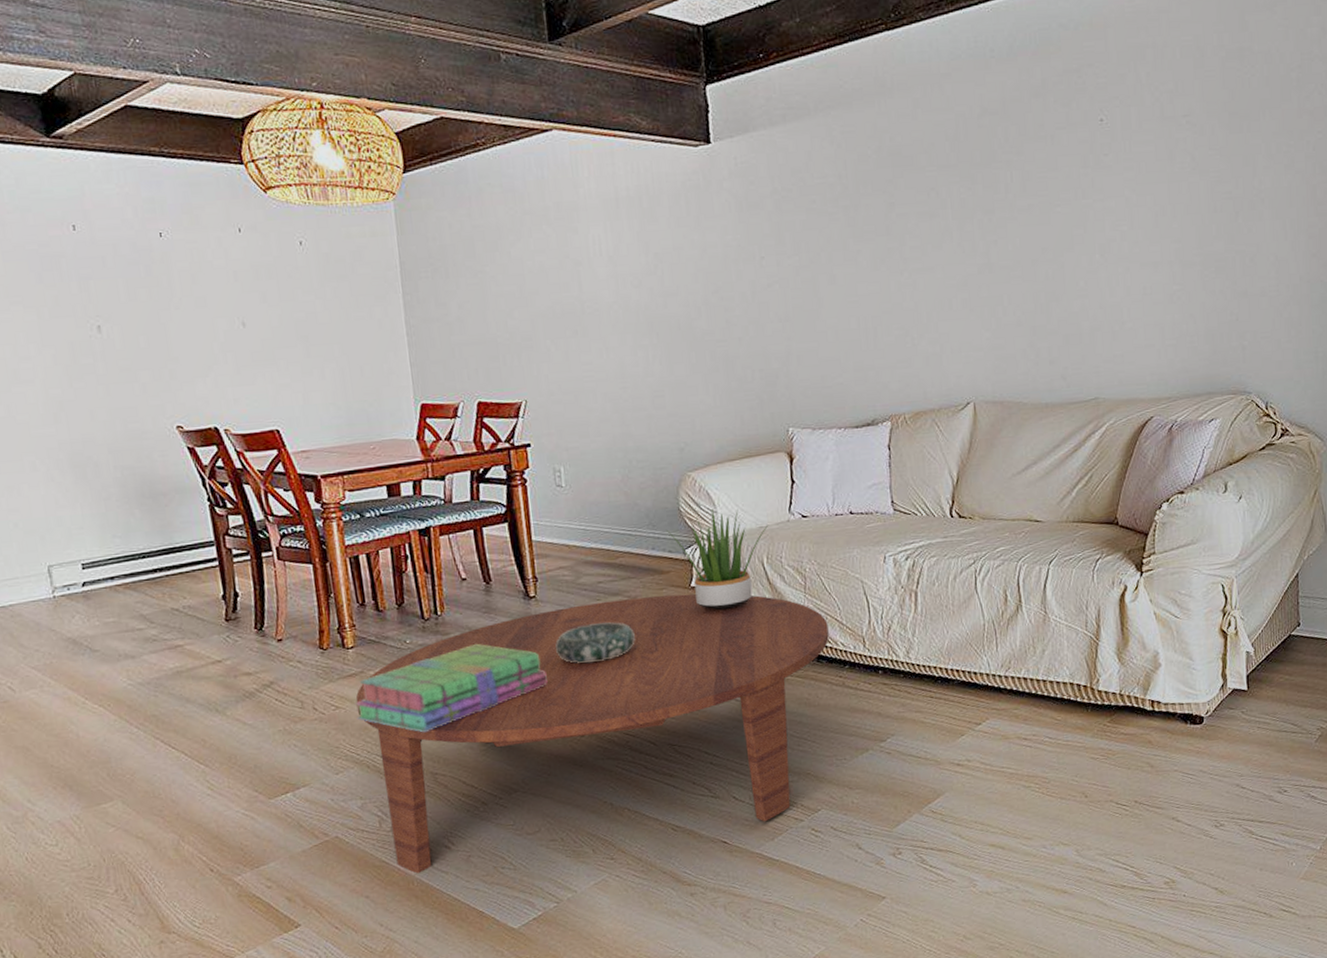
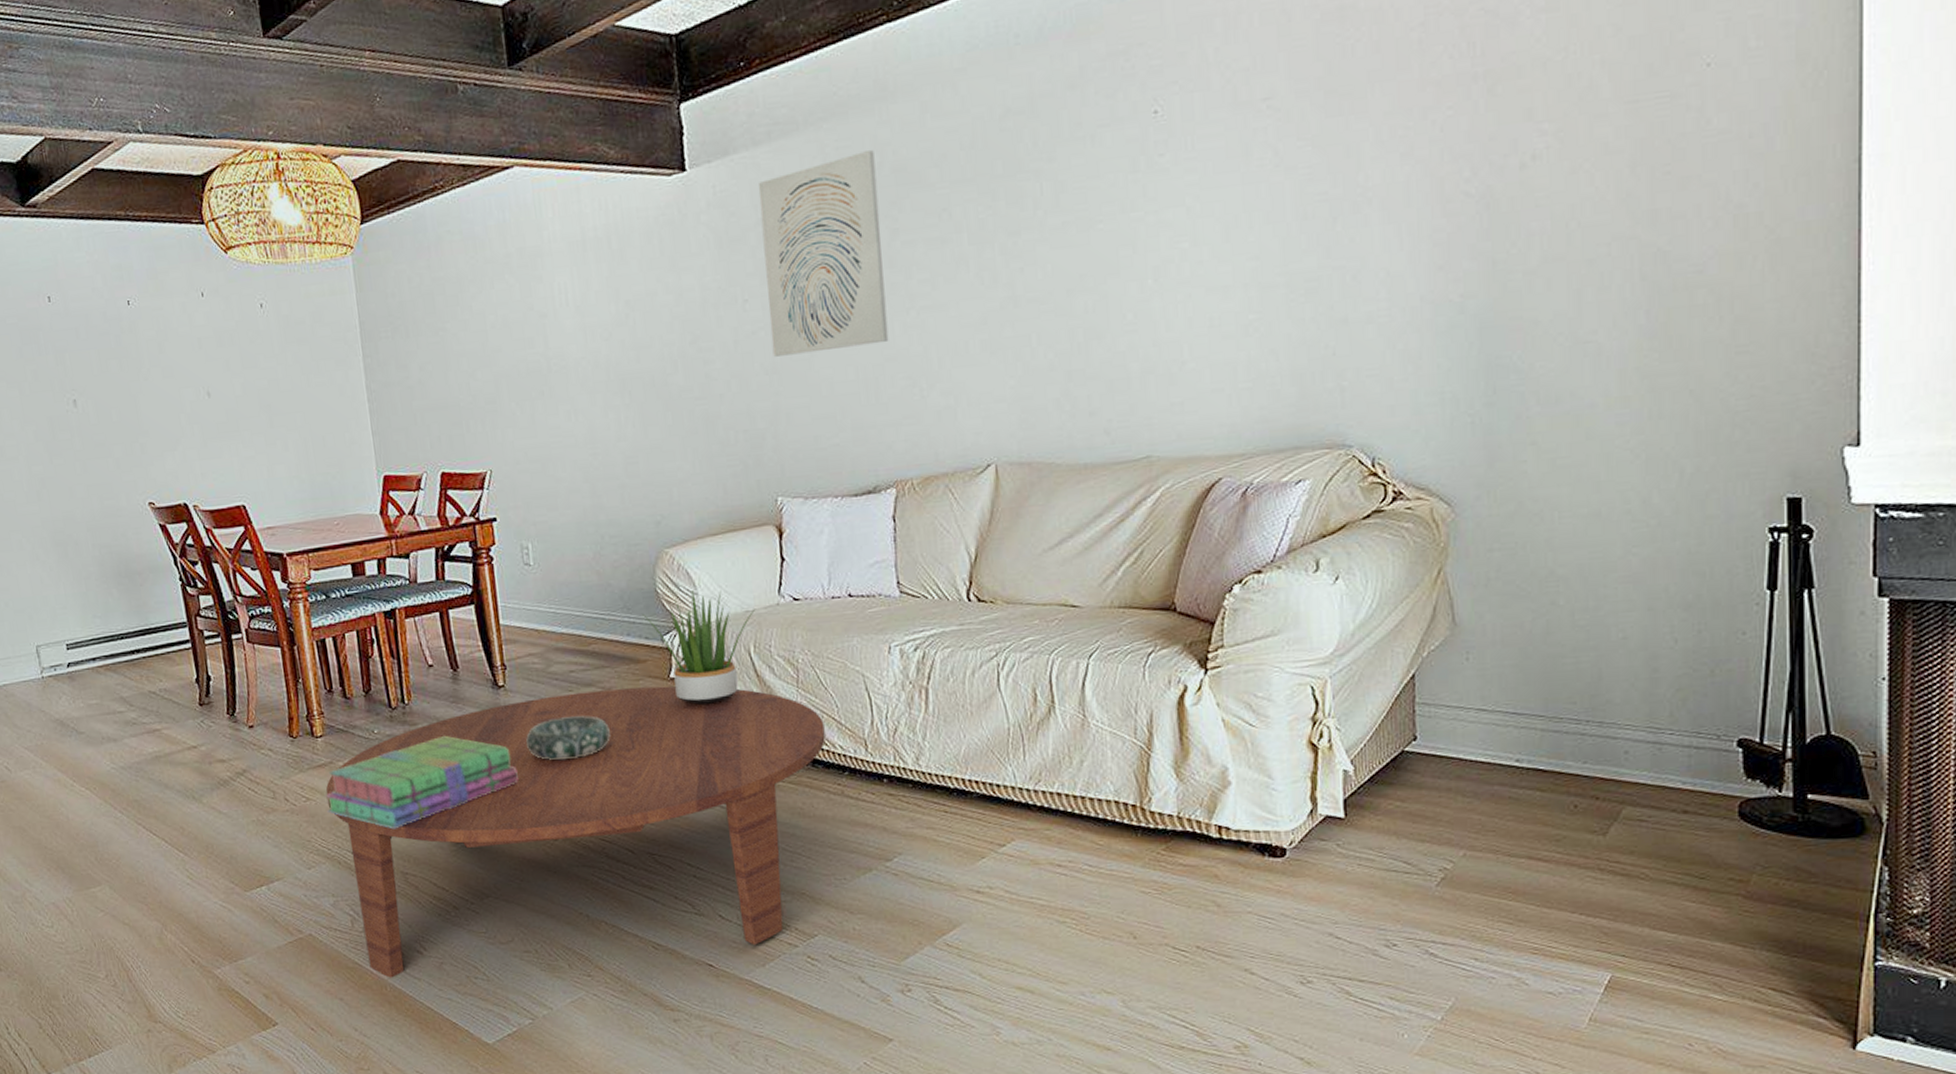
wall art: none [774,136,886,307] -> present [757,150,889,357]

